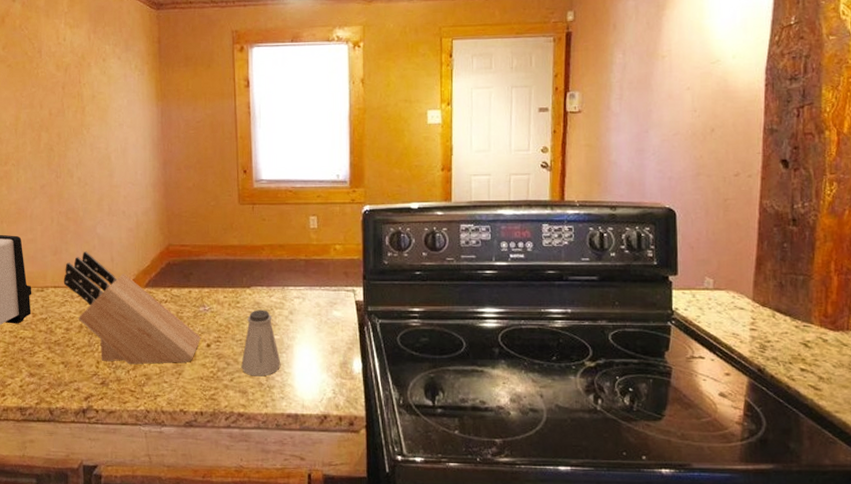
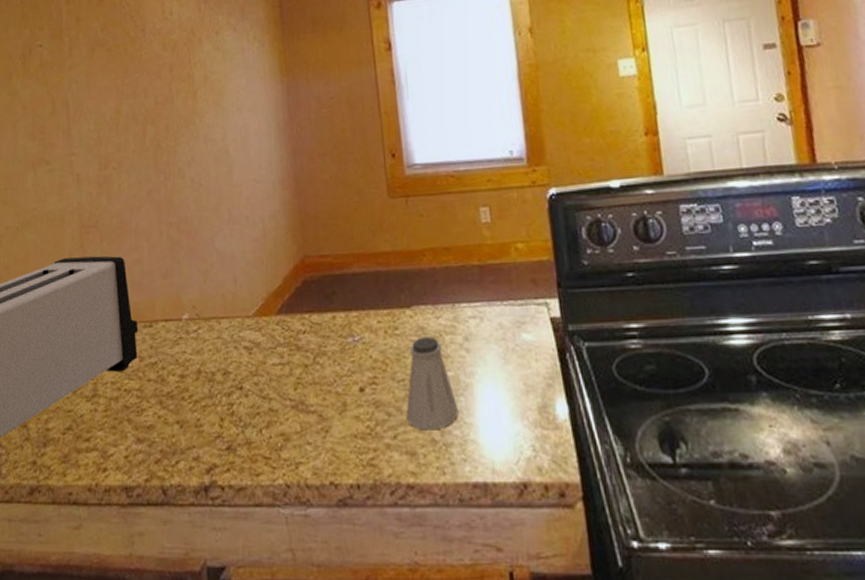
knife block: present [63,251,202,365] -> none [176,271,352,421]

